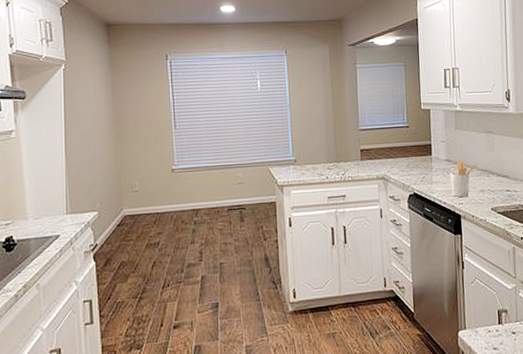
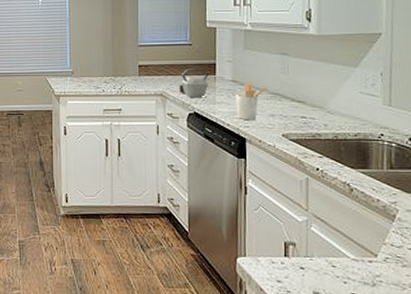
kettle: none [400,150,426,180] -> present [180,69,209,98]

